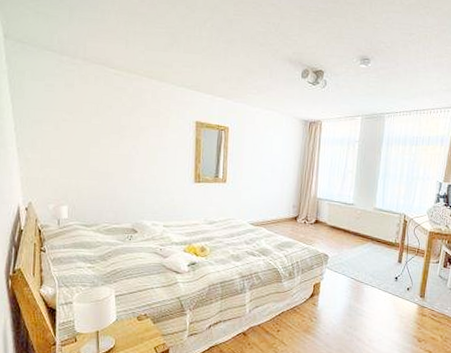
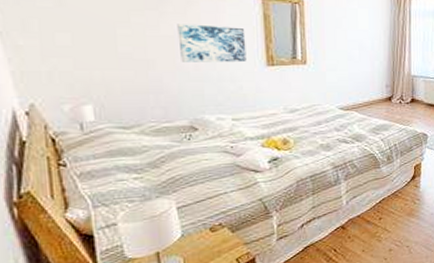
wall art: none [131,145,181,179] -> present [177,24,247,63]

